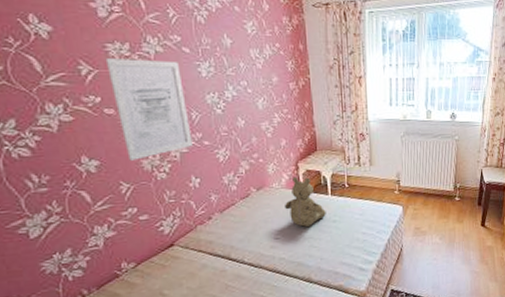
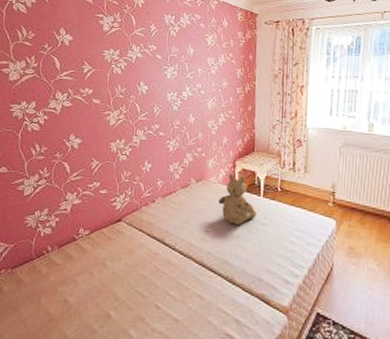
wall art: present [105,58,193,161] -> none [101,61,152,142]

